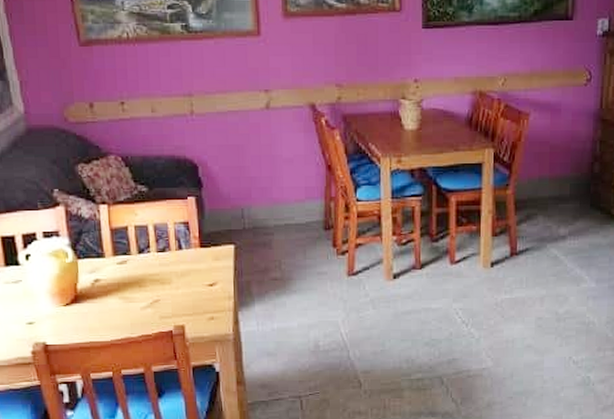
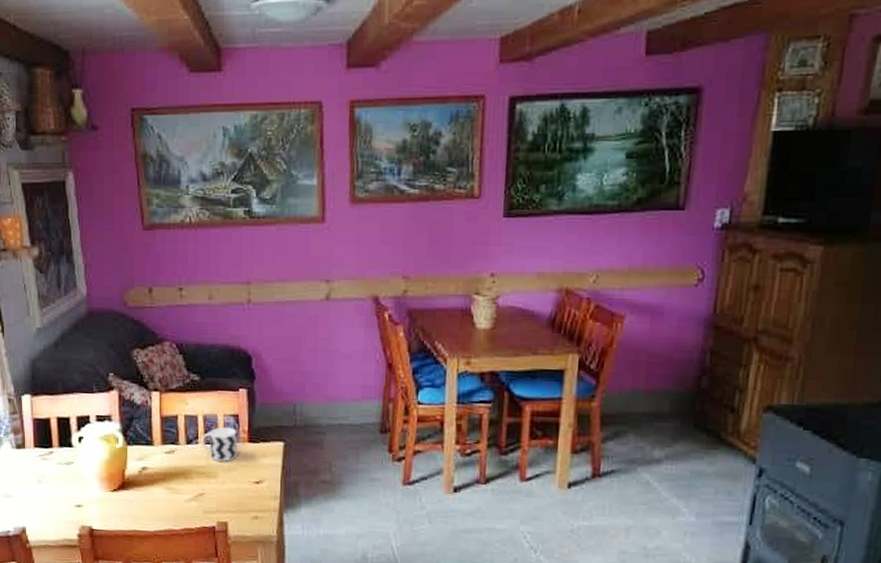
cup: none [153,234,190,268] -> present [201,426,238,462]

